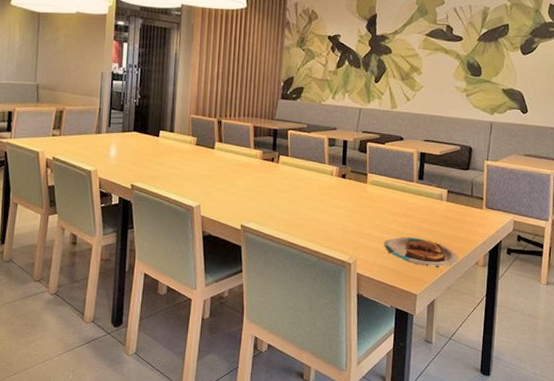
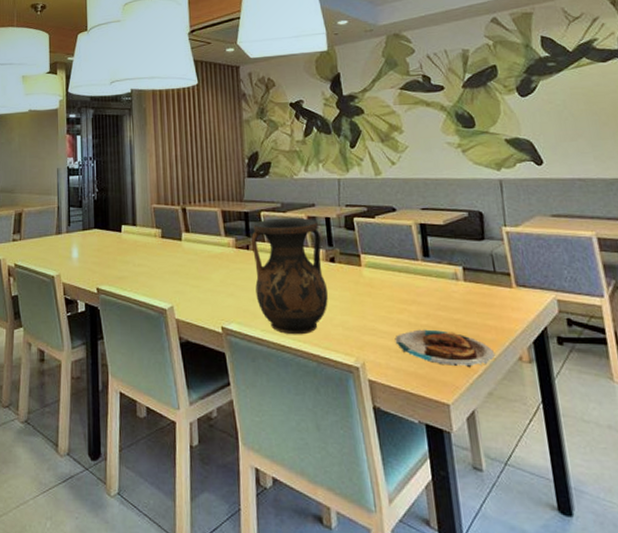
vase: none [274,137,337,235] -> present [250,217,329,335]

